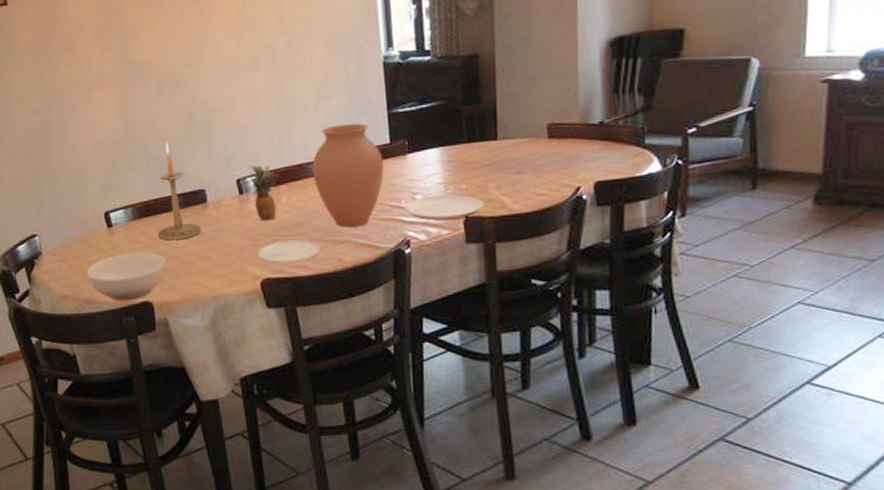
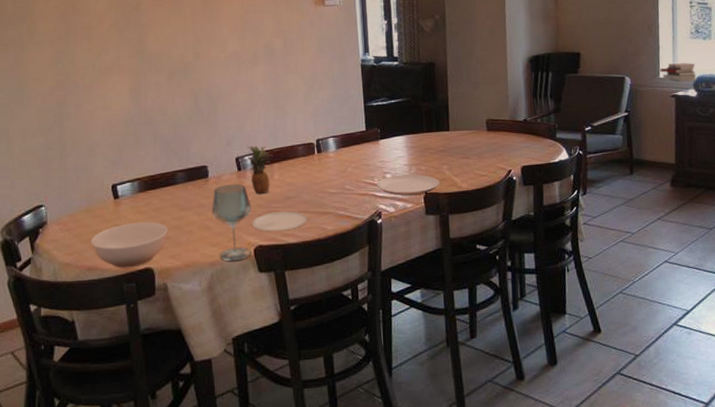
candlestick: present [158,143,202,241] -> none [162,124,203,212]
wine glass: none [211,209,258,296] -> present [211,183,252,262]
vase: present [312,123,384,228] -> none [301,113,361,201]
books: none [807,32,865,61] -> present [660,63,697,82]

